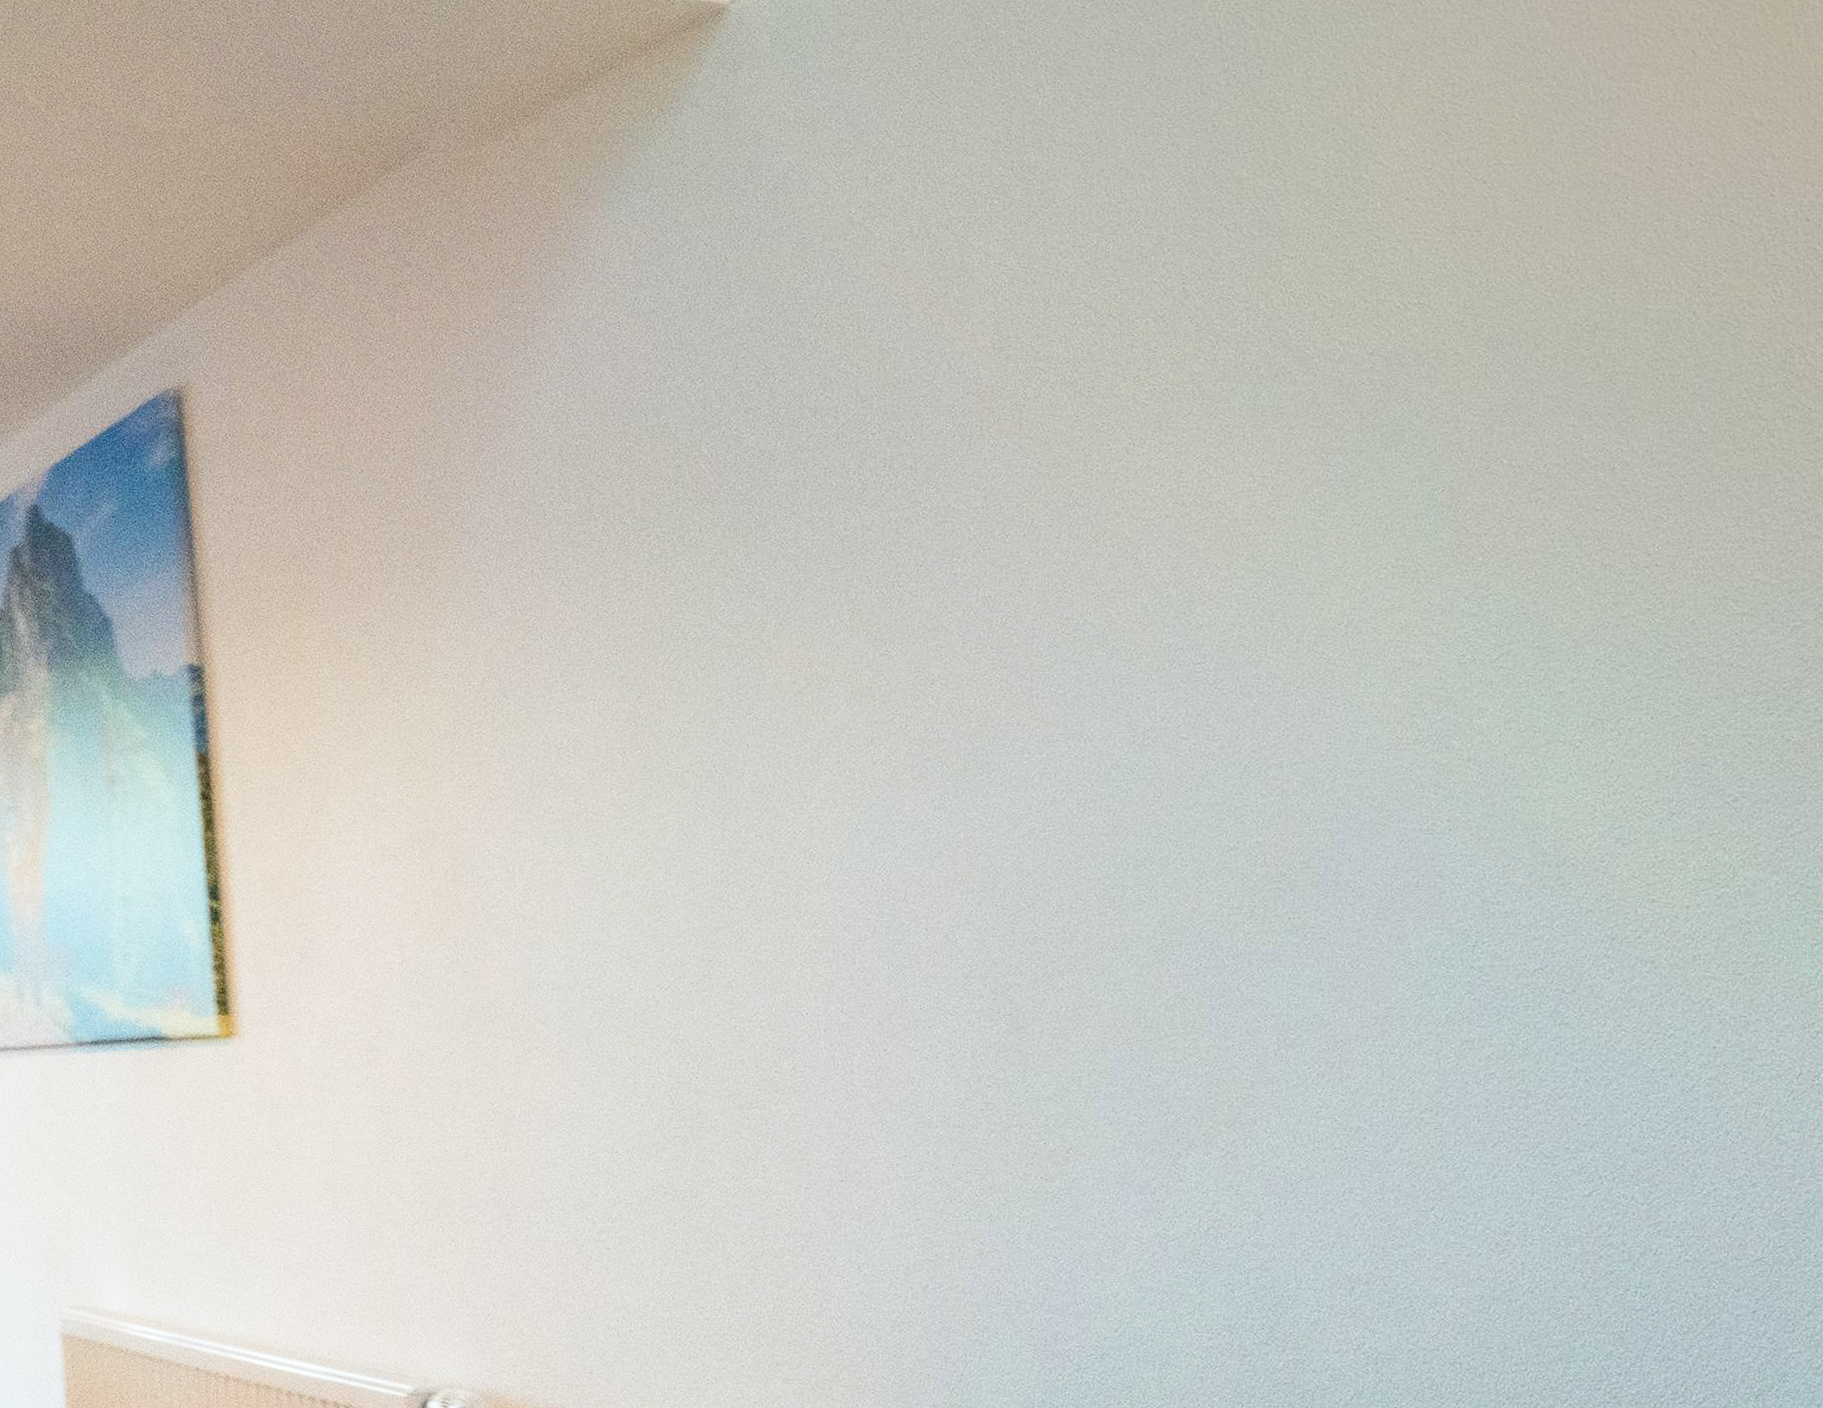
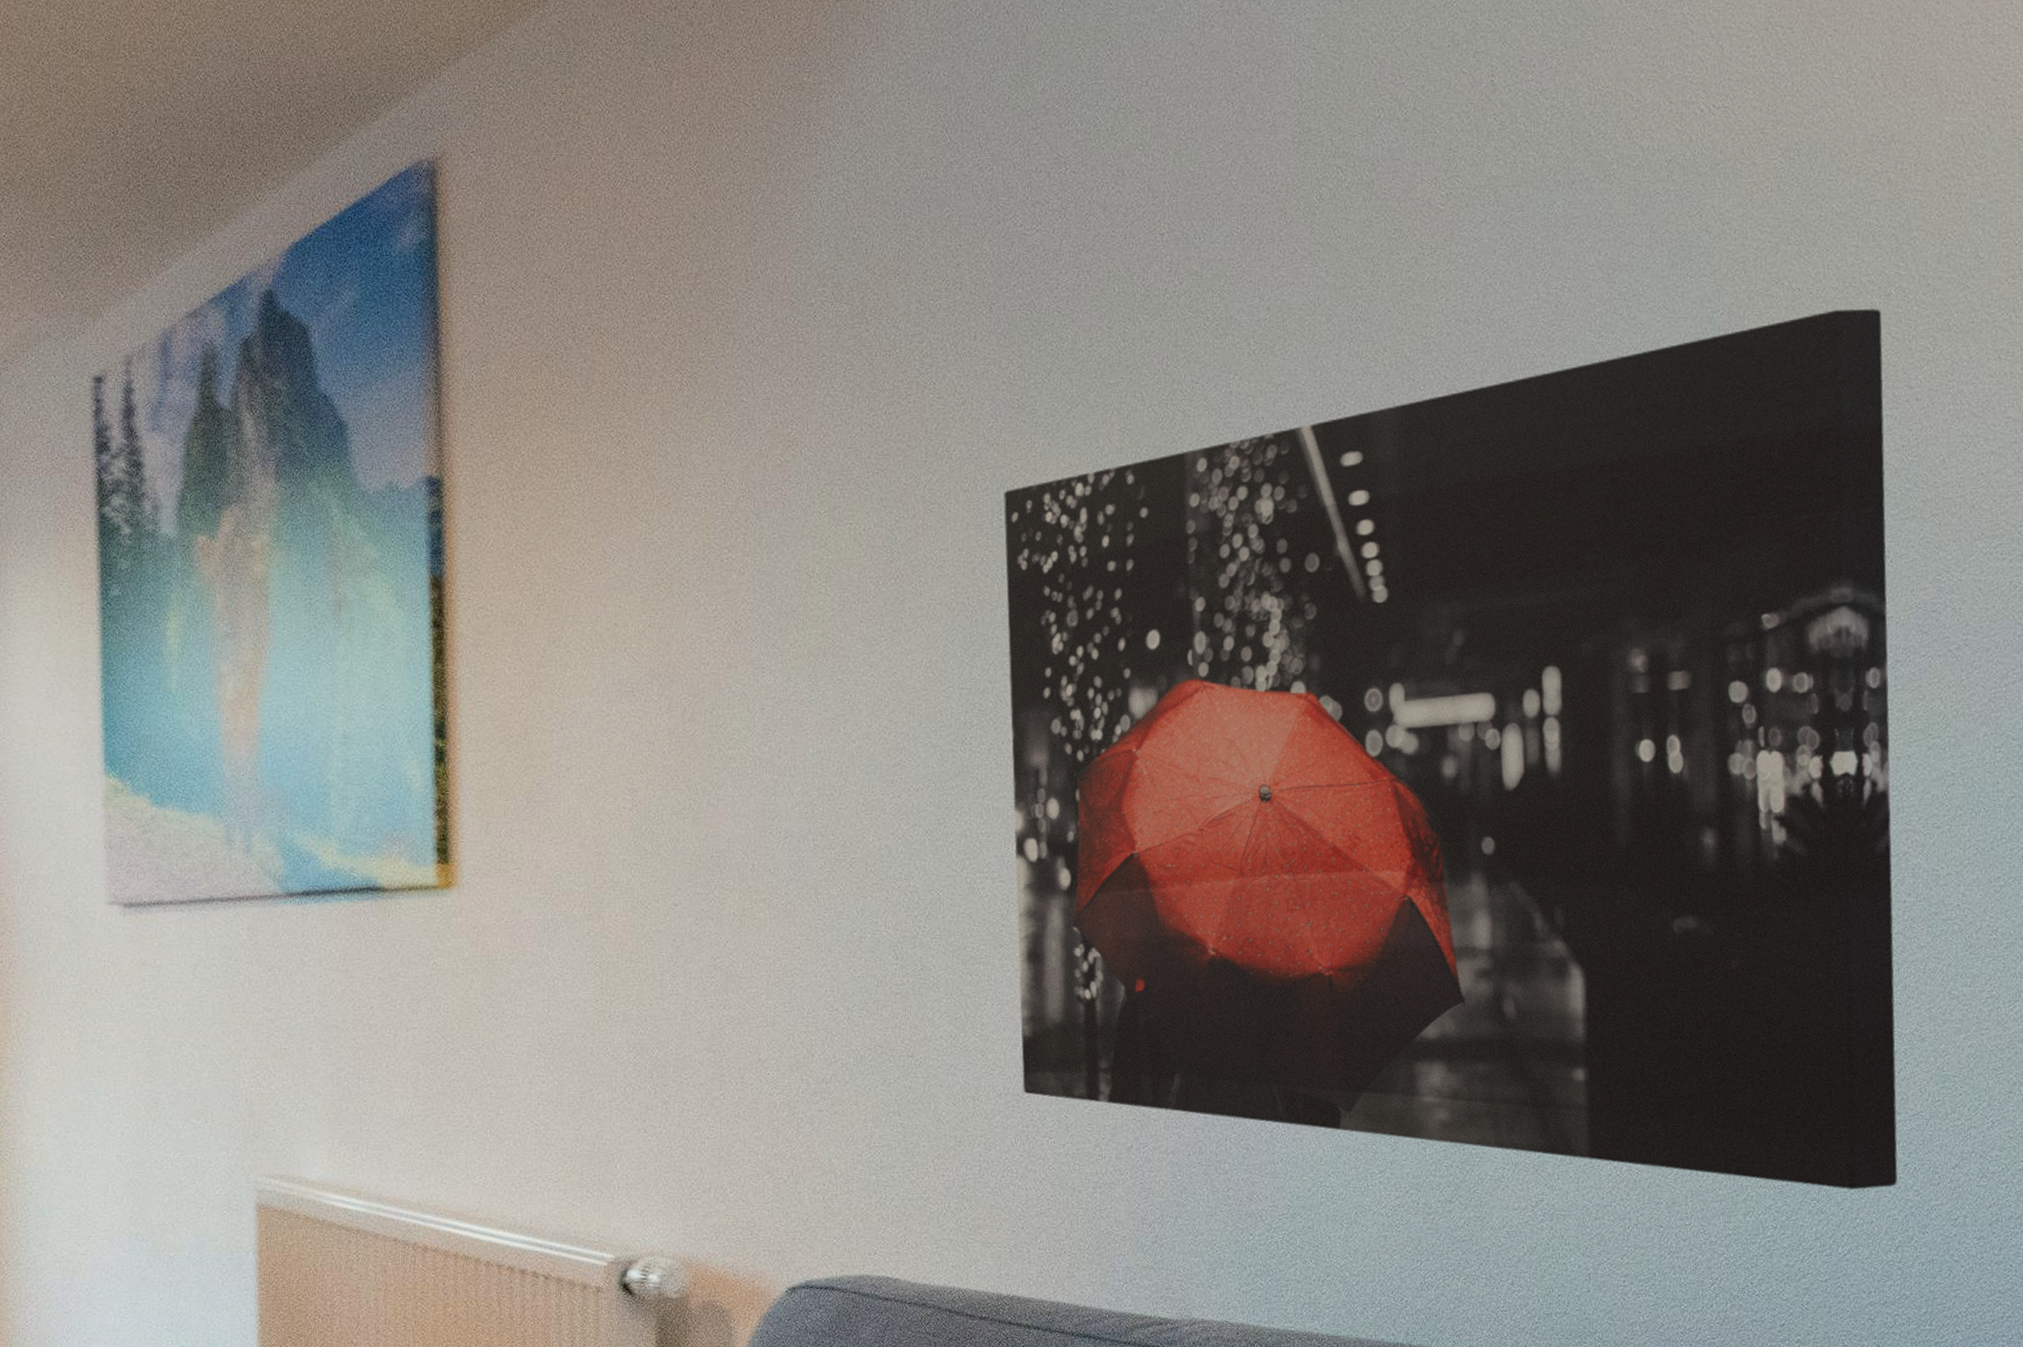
wall art: none [741,482,1747,1336] -> present [1004,308,1898,1189]

